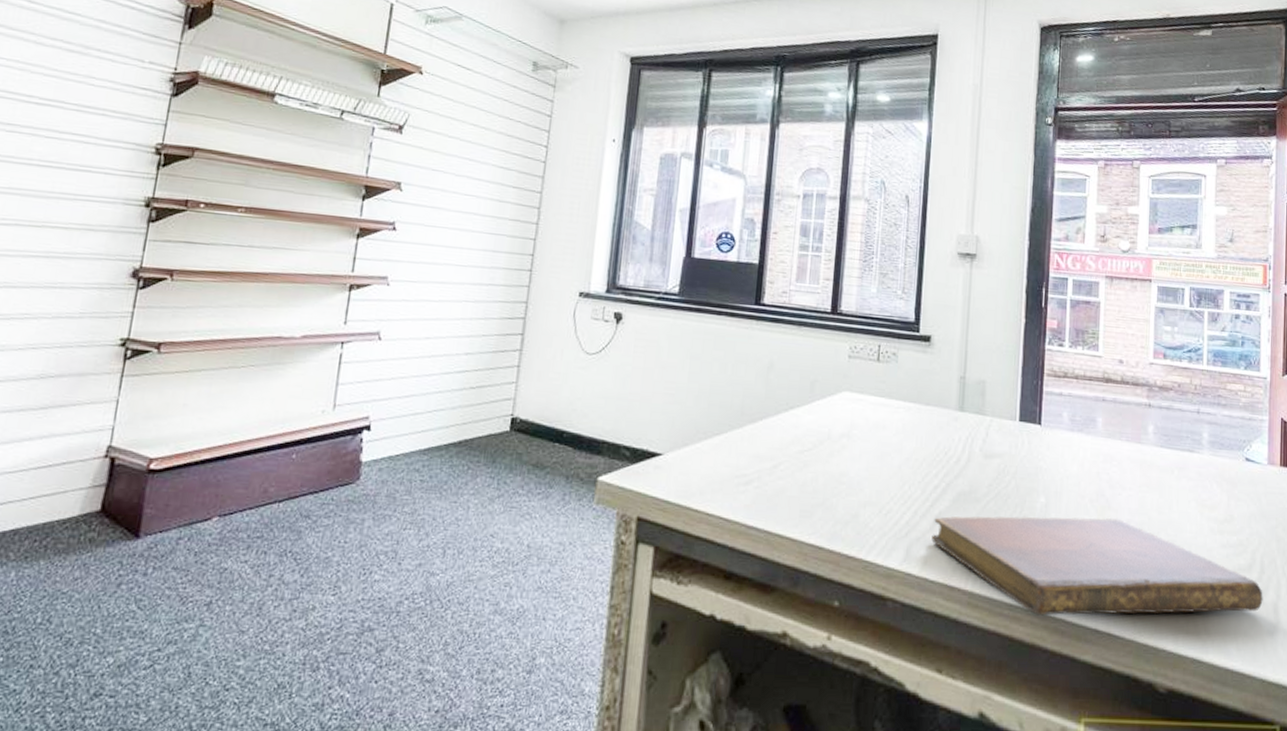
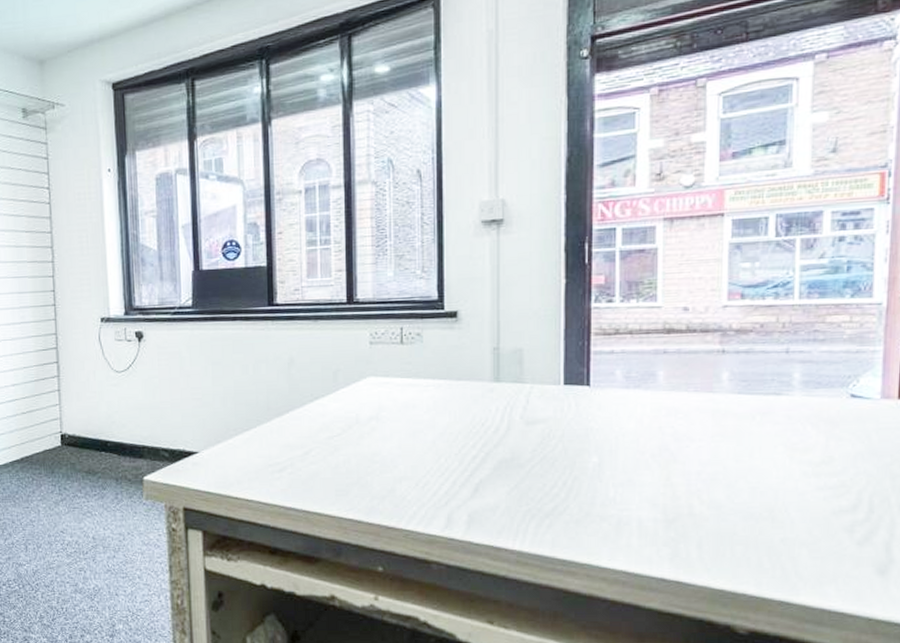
notebook: present [931,516,1263,616] -> none [473,471,872,569]

